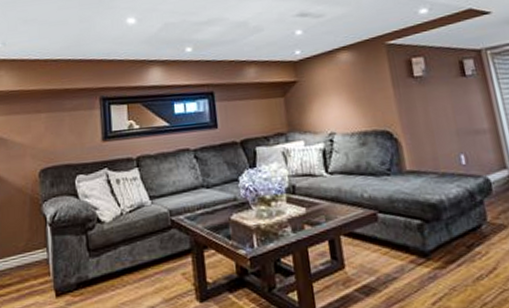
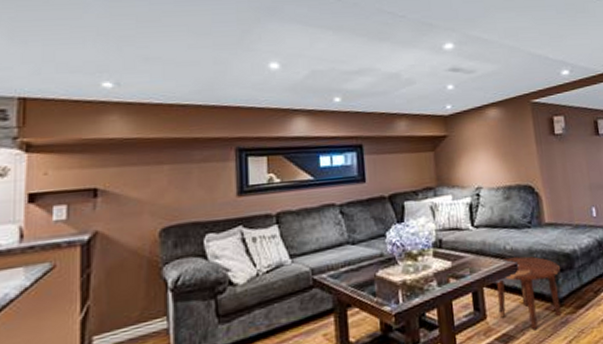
side table: none [354,205,429,284] -> present [496,256,562,331]

